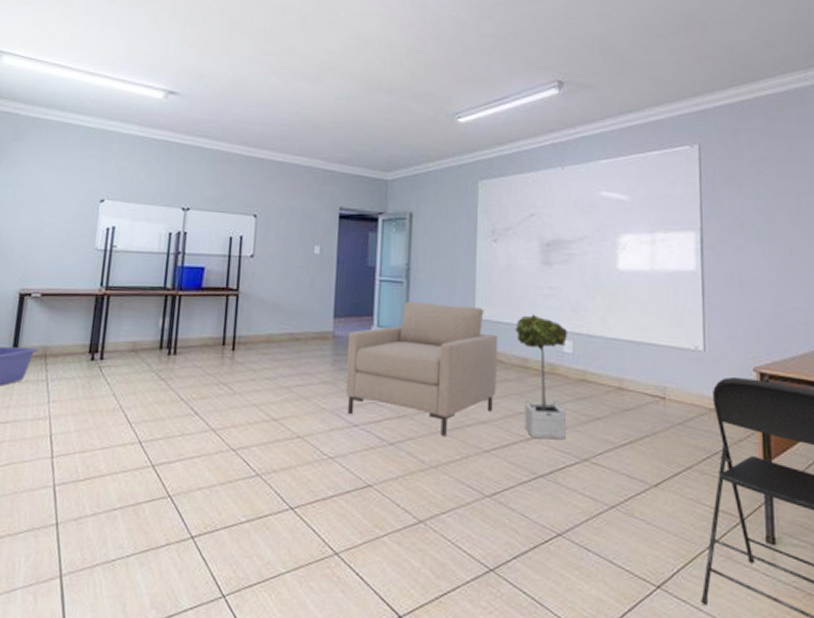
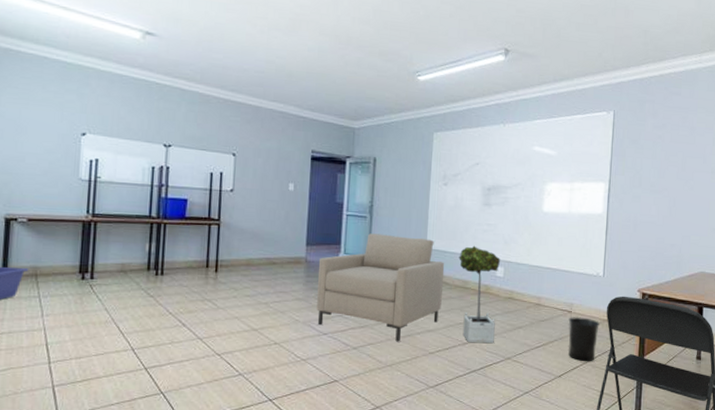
waste bin: none [661,404,705,465] -> present [568,316,600,361]

